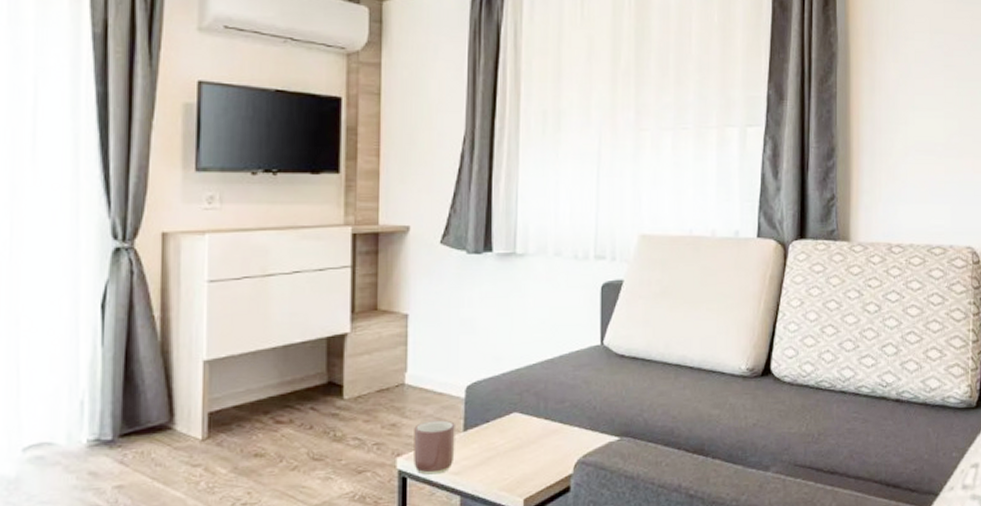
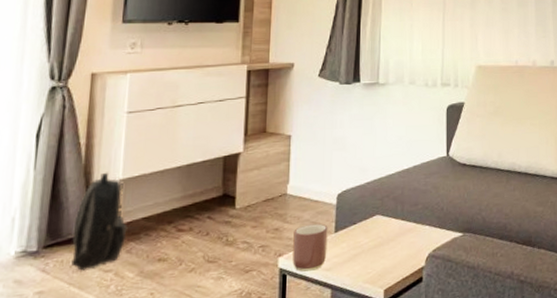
backpack: none [152,351,216,464] -> present [71,172,128,271]

